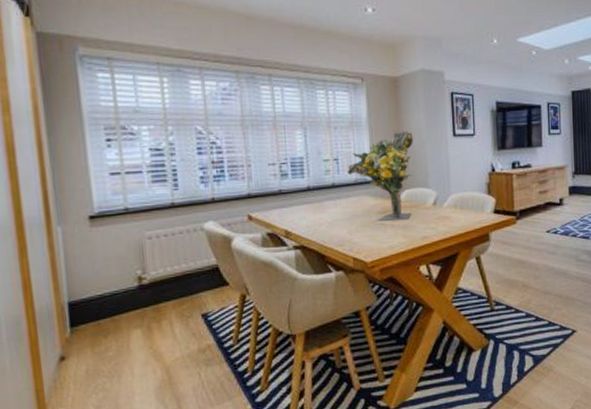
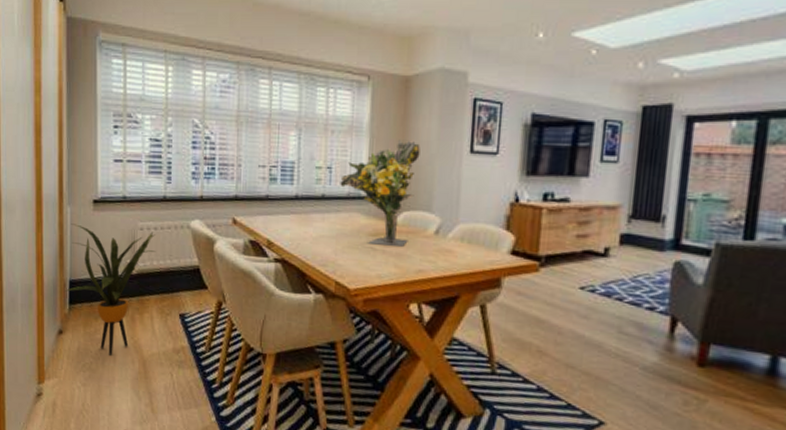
house plant: none [63,239,169,371] -> present [65,223,156,356]

